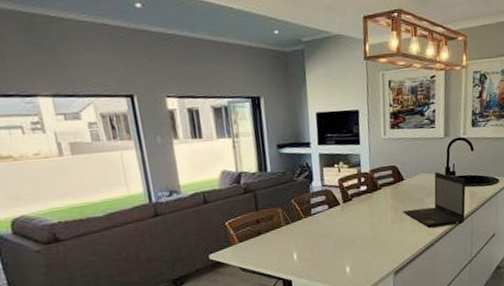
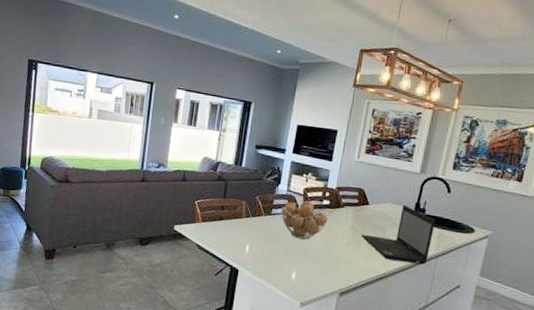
fruit basket: none [320,191,370,232] -> present [281,201,330,240]

